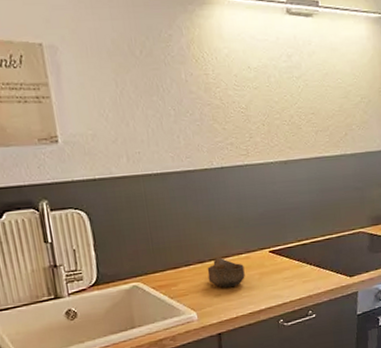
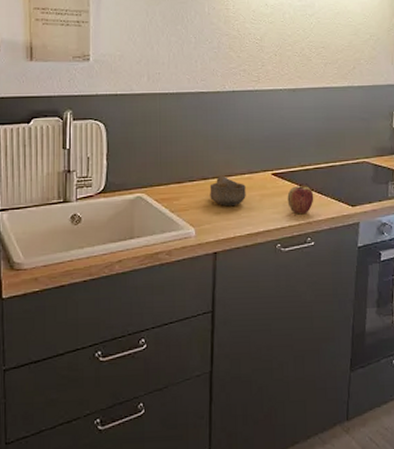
apple: none [286,260,313,290] -> present [287,185,314,215]

